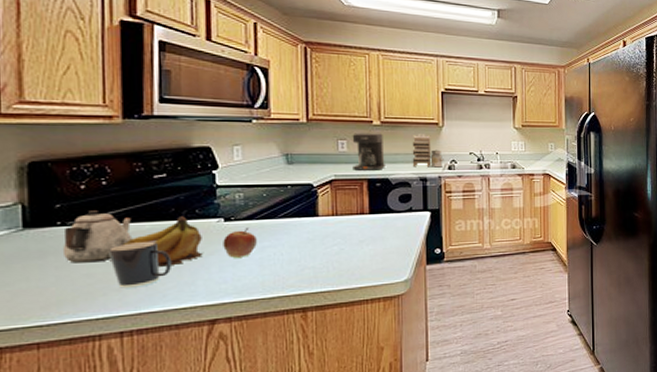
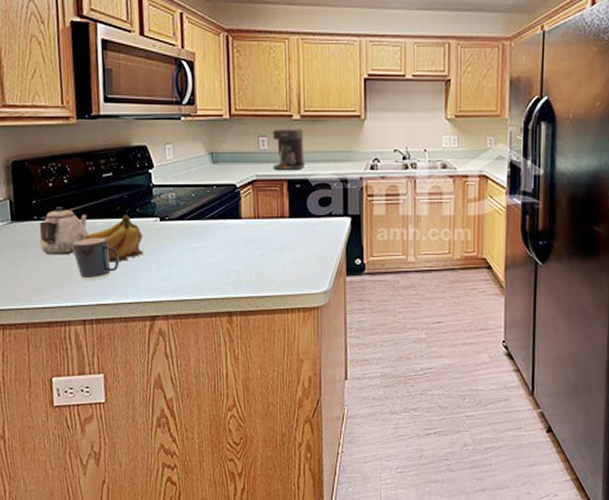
fruit: present [223,227,257,258] -> none [159,228,188,257]
spice rack: present [412,134,444,168] -> none [332,128,366,167]

